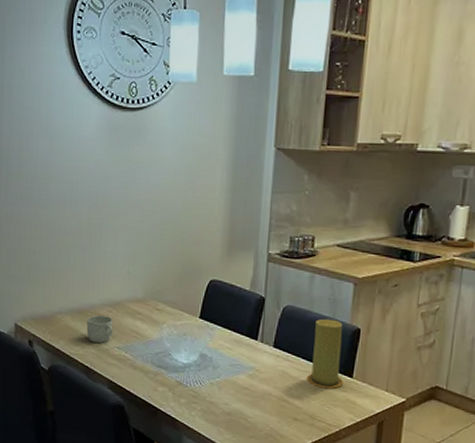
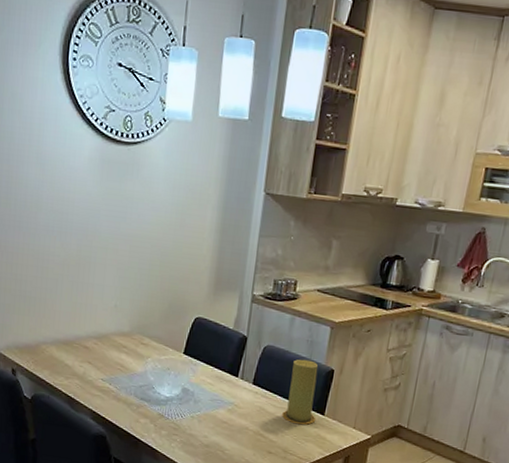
mug: present [86,315,113,344] -> none [71,346,99,375]

